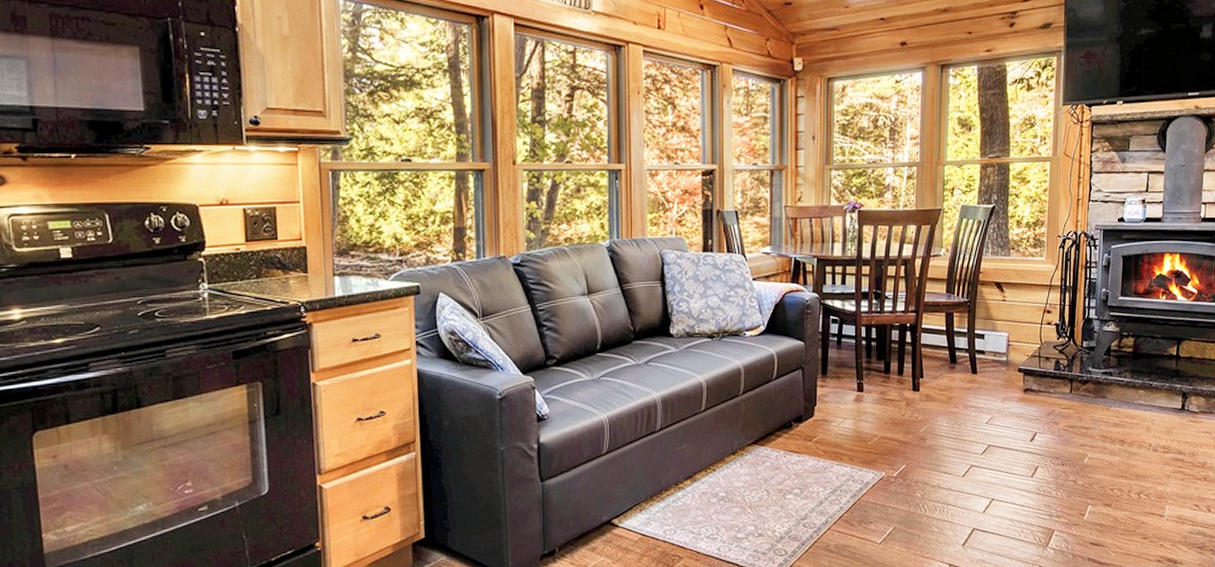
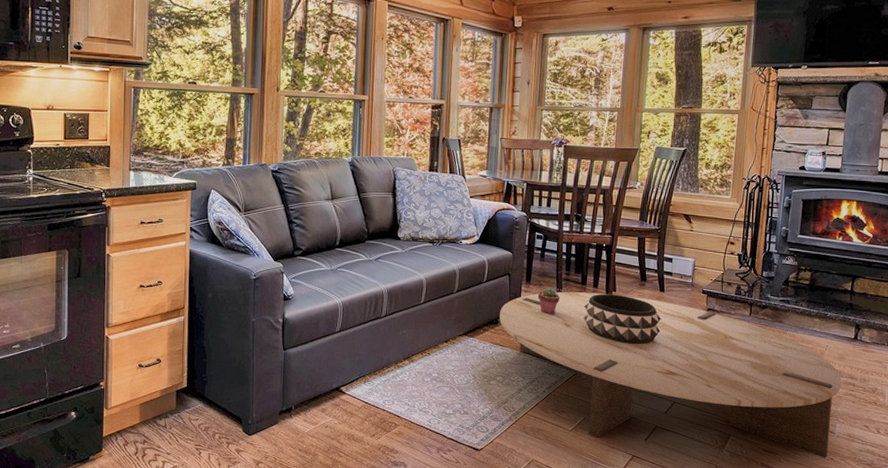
coffee table: none [794,381,1169,548] -> present [499,292,841,458]
potted succulent: none [835,379,861,412] -> present [537,287,560,315]
decorative bowl: none [888,381,975,438] -> present [583,294,662,345]

